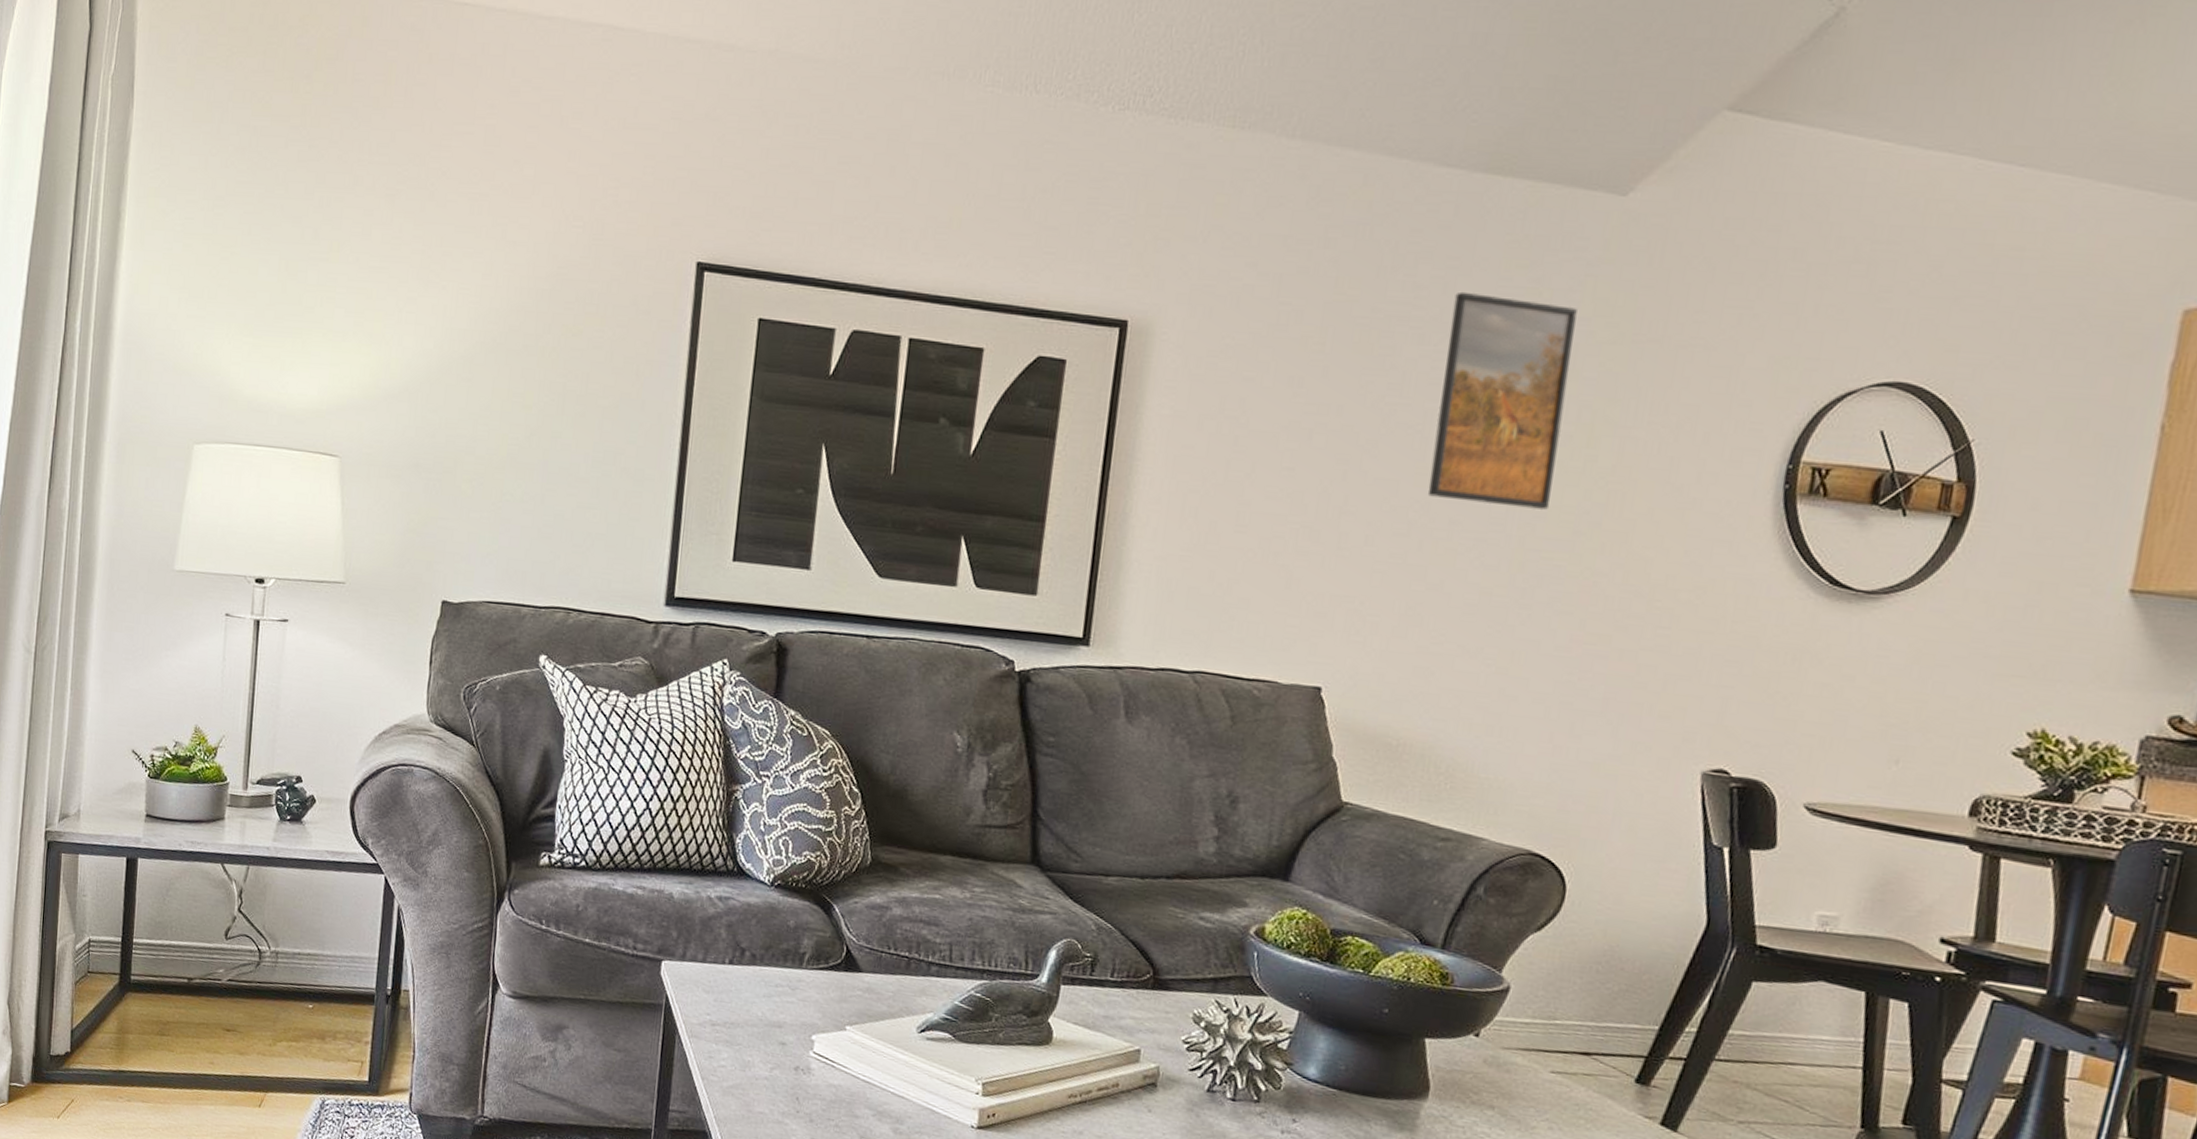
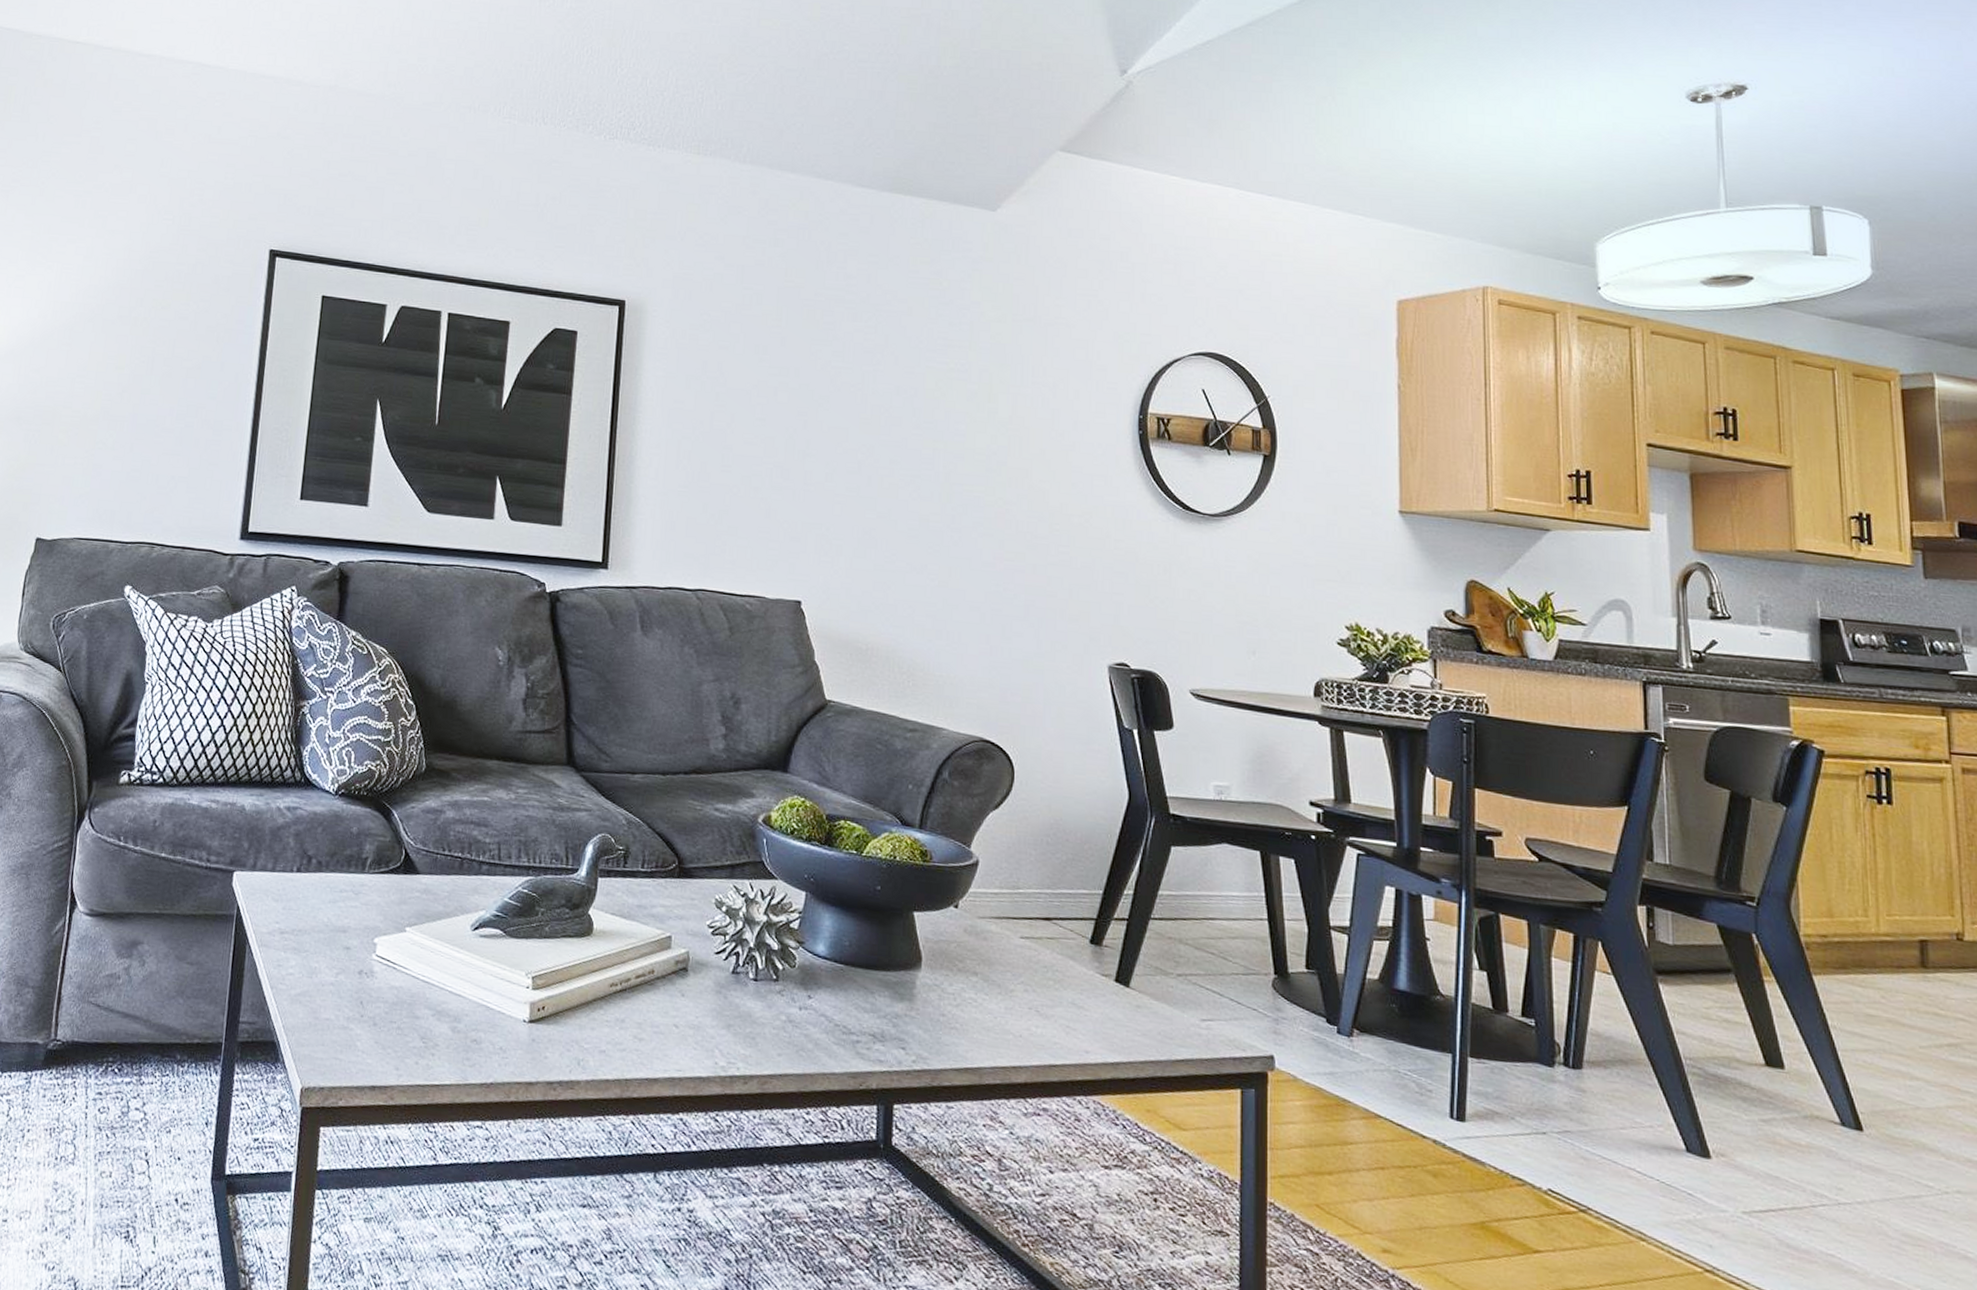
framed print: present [1427,291,1577,510] -> none [871,281,970,451]

